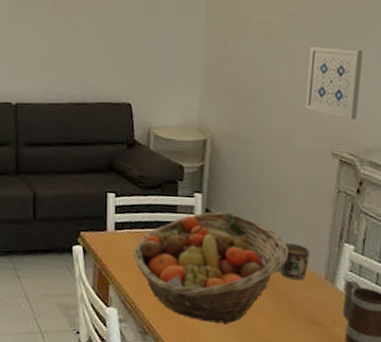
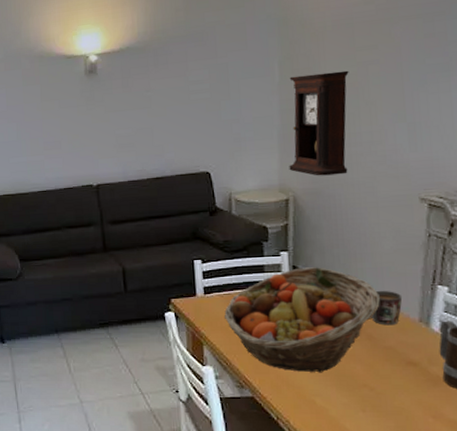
pendulum clock: none [209,18,272,121] -> present [289,70,349,176]
wall art: present [305,47,364,120] -> none [388,90,449,162]

